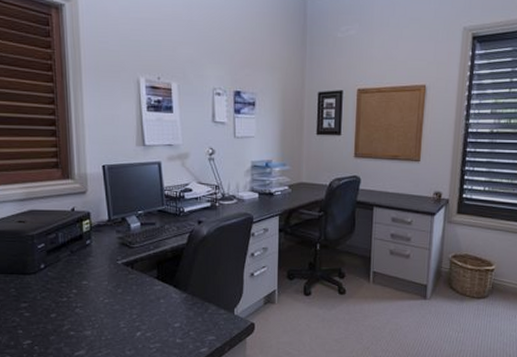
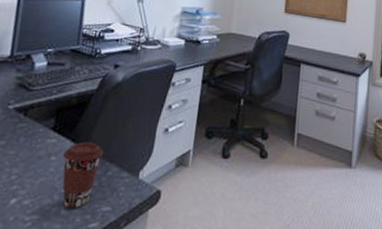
coffee cup: none [169,287,202,337] -> present [62,142,104,208]

